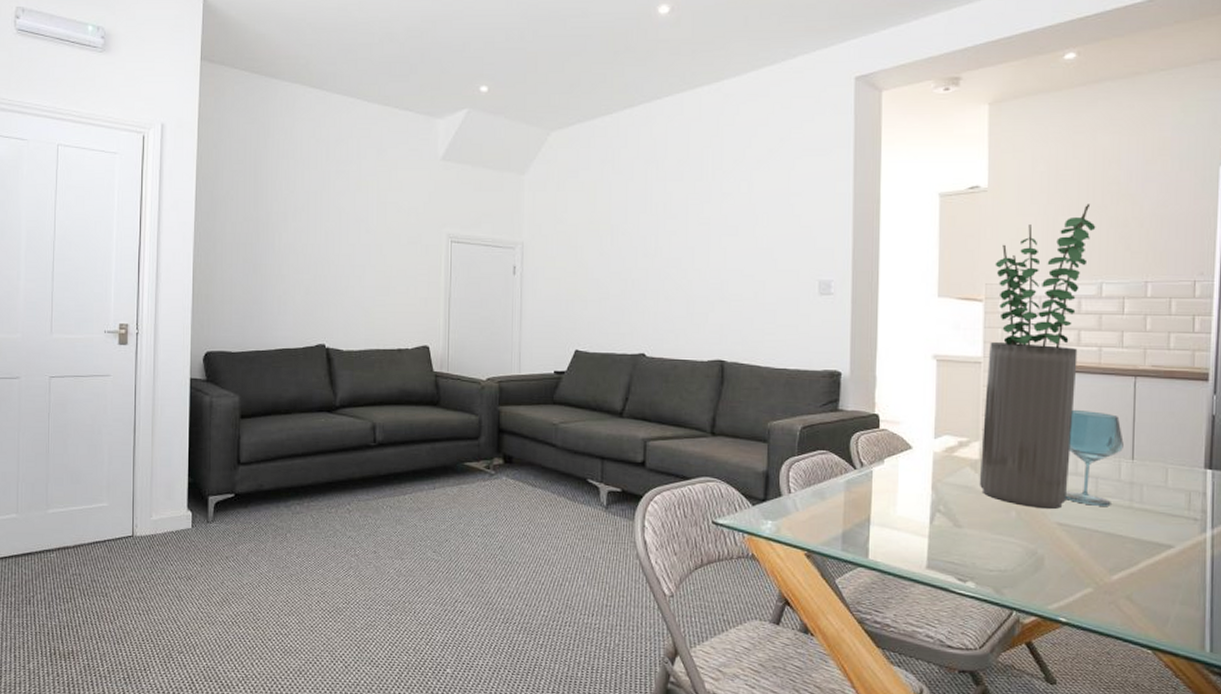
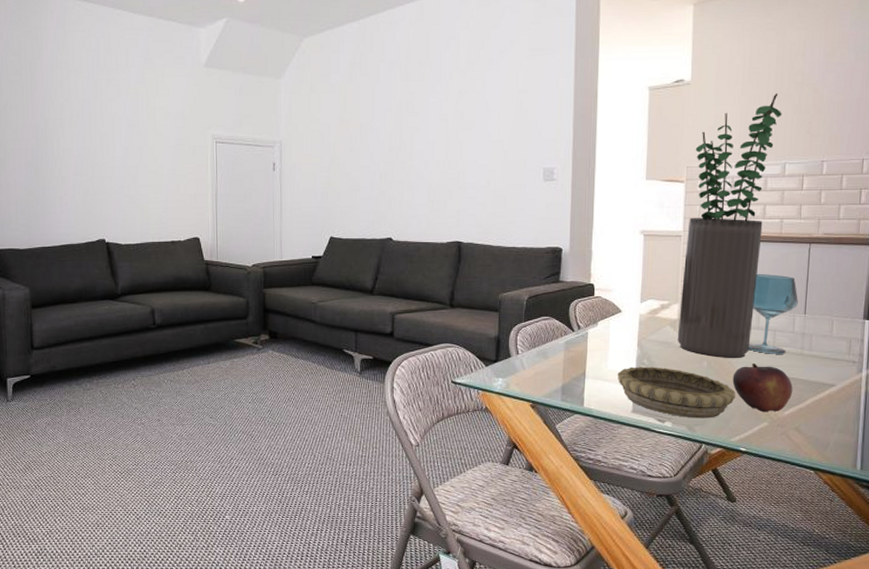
decorative bowl: none [907,513,1053,580] -> present [617,366,736,418]
fruit: none [1047,515,1122,575] -> present [732,362,793,411]

